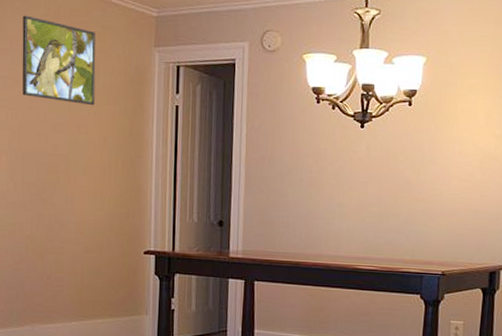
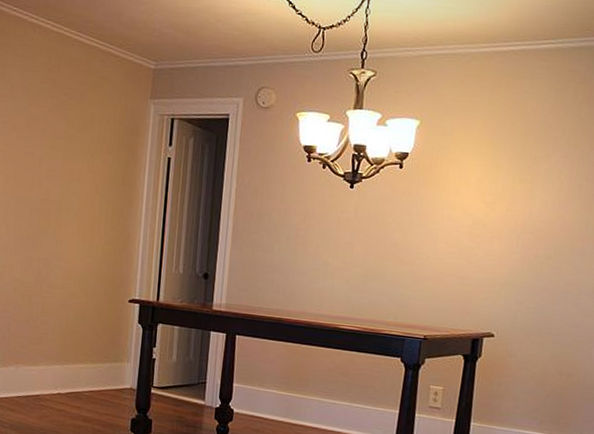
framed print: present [22,15,96,106] -> none [19,62,94,154]

